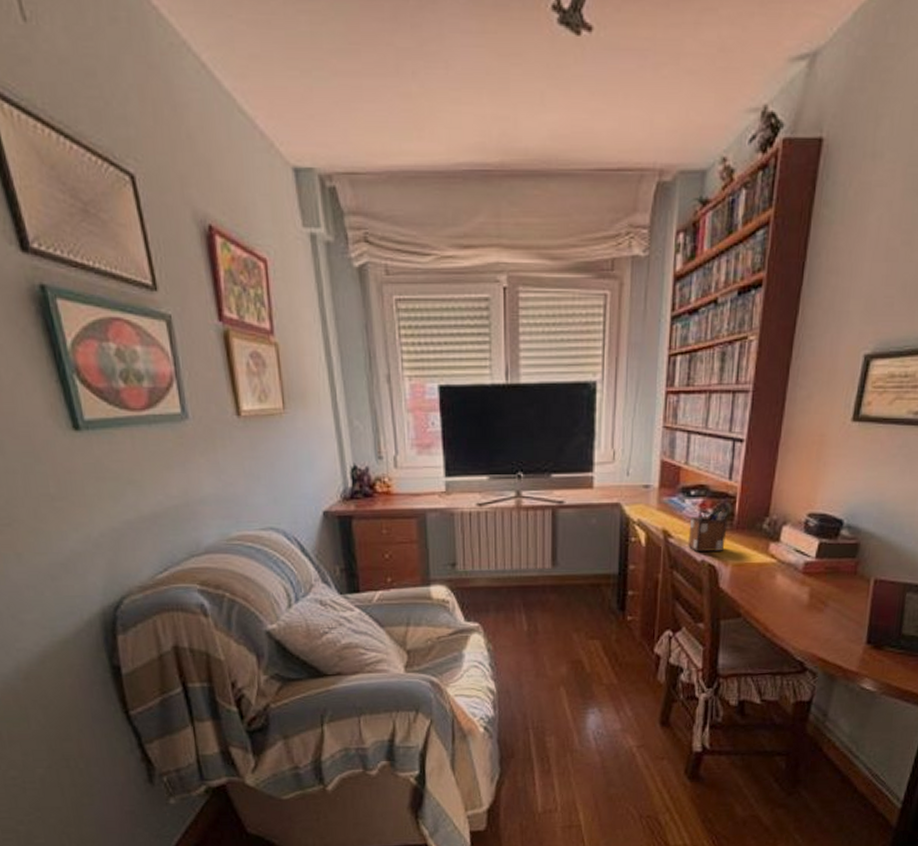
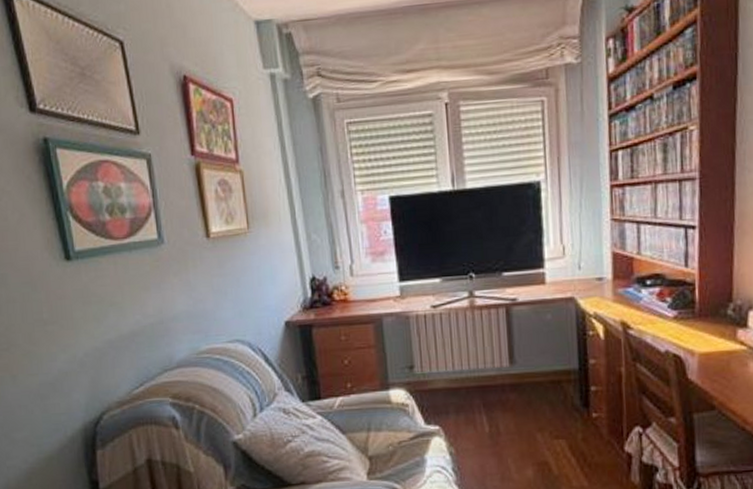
desk organizer: present [688,507,728,551] -> none [648,296,689,342]

